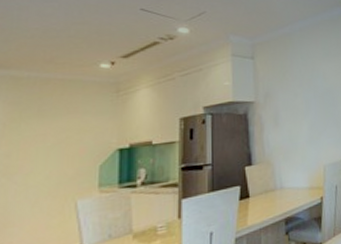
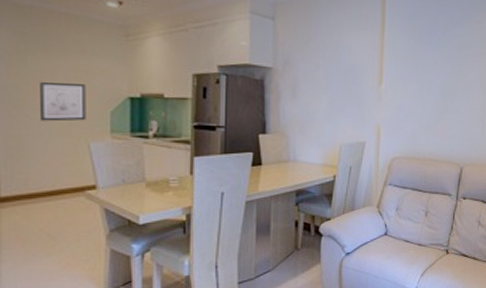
wall art: none [27,143,76,186] -> present [38,81,86,122]

